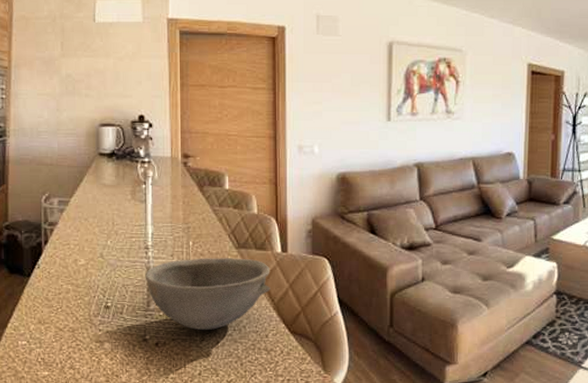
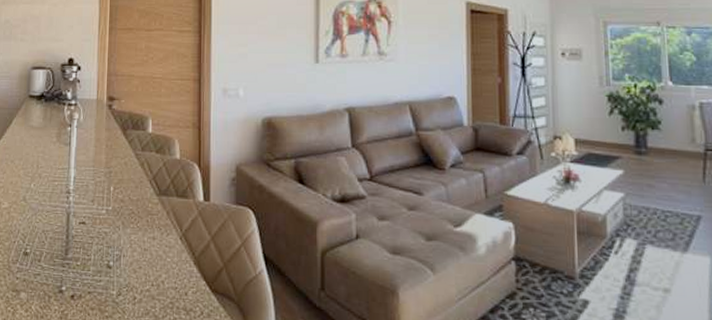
bowl: present [145,258,271,330] -> none [65,204,192,284]

